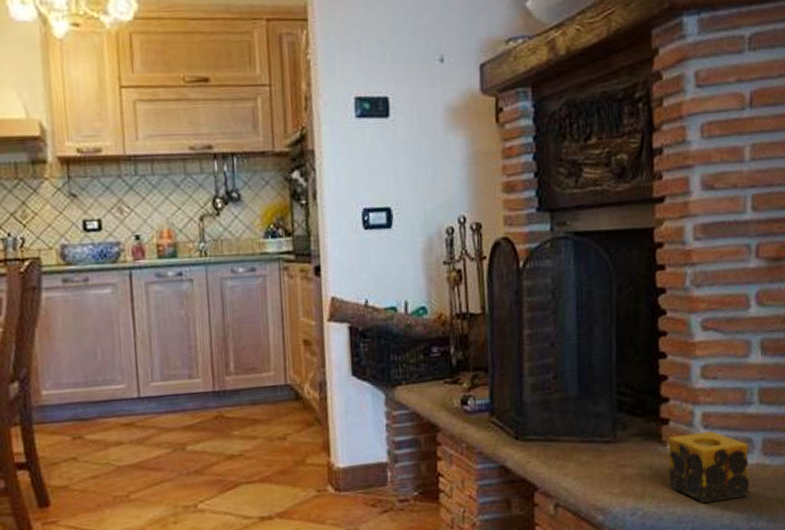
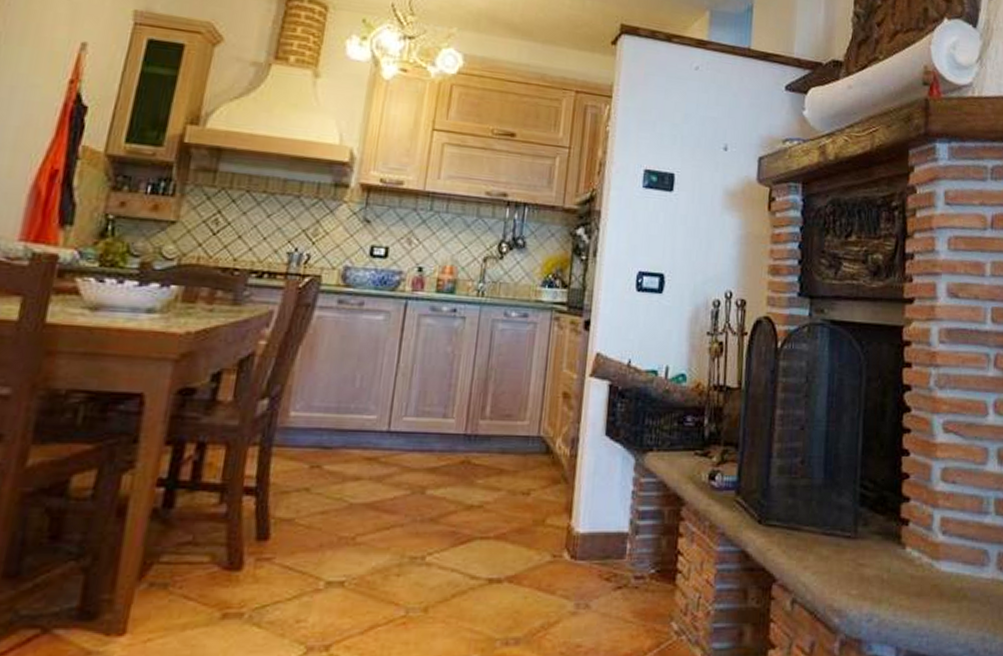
candle: present [668,431,750,504] -> none [905,538,985,617]

